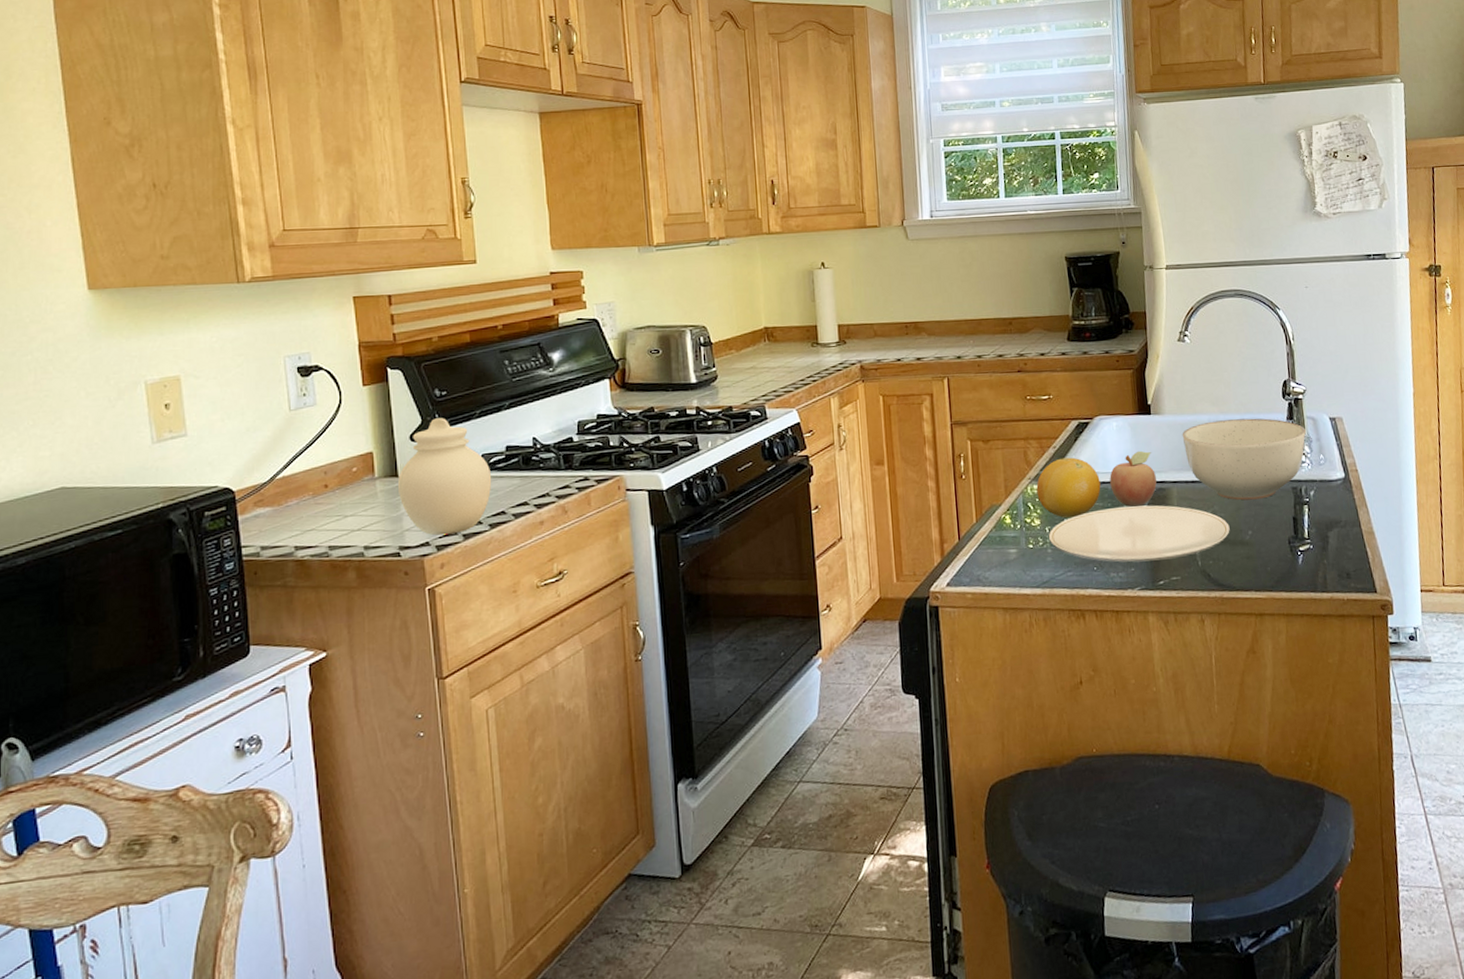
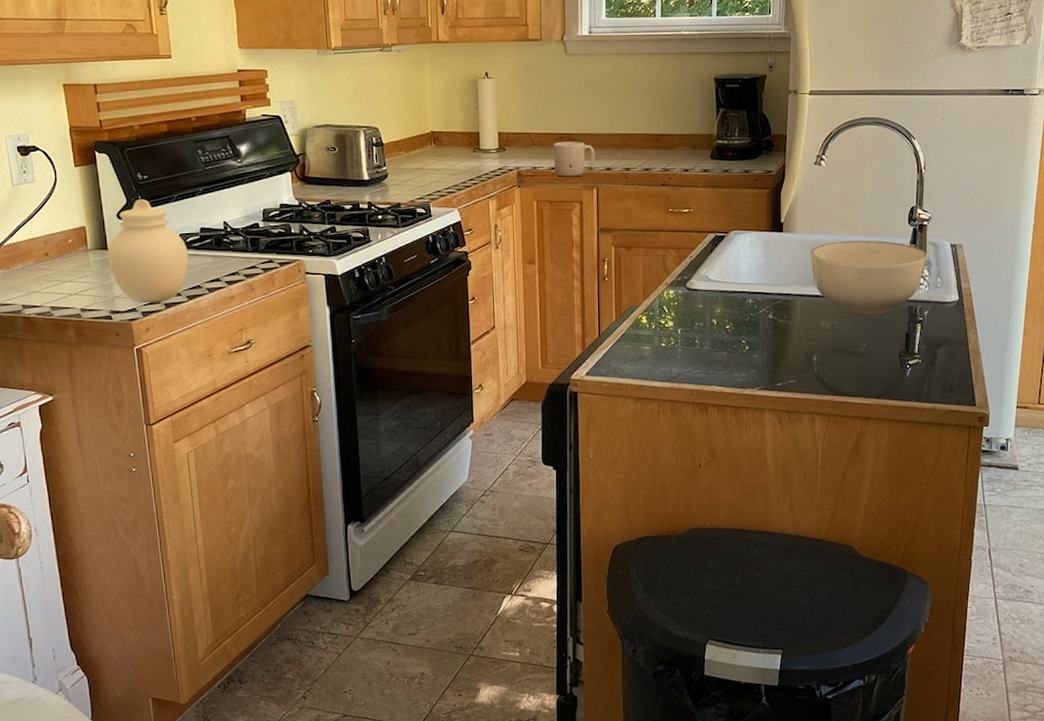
mug: none [897,330,945,369] -> present [553,141,596,177]
fruit: present [1036,457,1101,519] -> none [672,267,731,322]
plate: present [1048,505,1230,562] -> none [679,315,846,365]
fruit: present [1109,450,1157,508] -> none [740,265,782,316]

